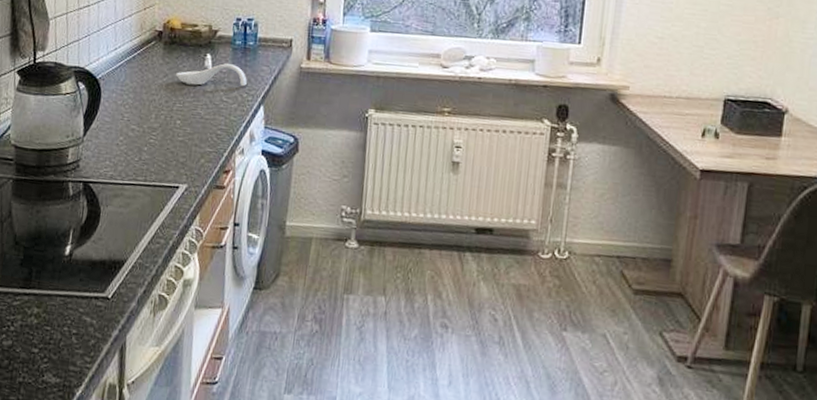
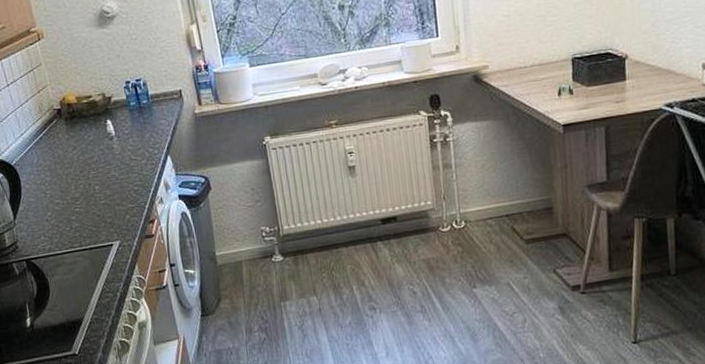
spoon rest: present [176,63,247,87] -> none [83,124,150,152]

